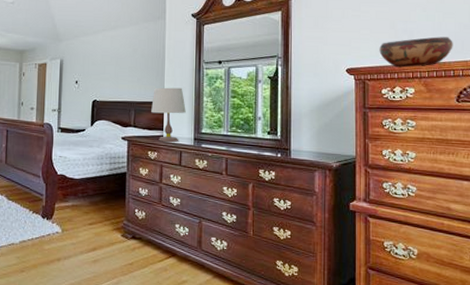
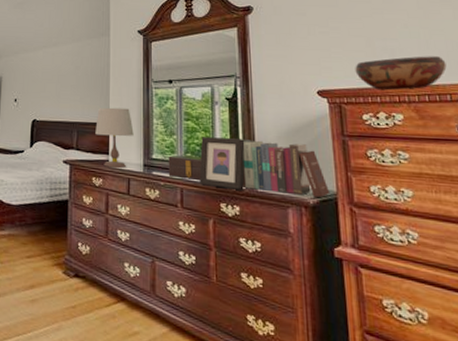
jewelry box: none [215,129,245,151] -> present [168,155,202,181]
picture frame: none [242,112,283,159] -> present [199,137,245,191]
books: none [278,113,350,162] -> present [242,139,331,198]

